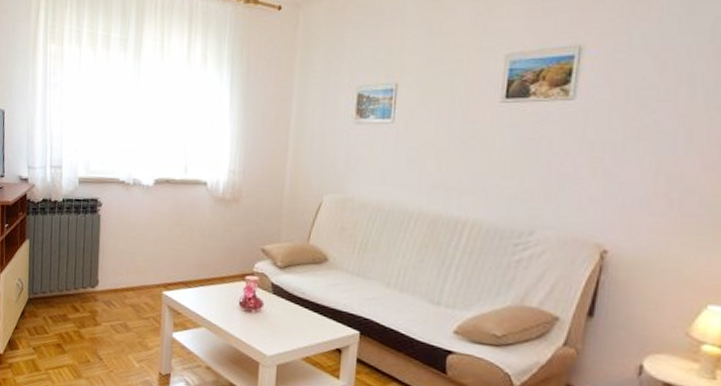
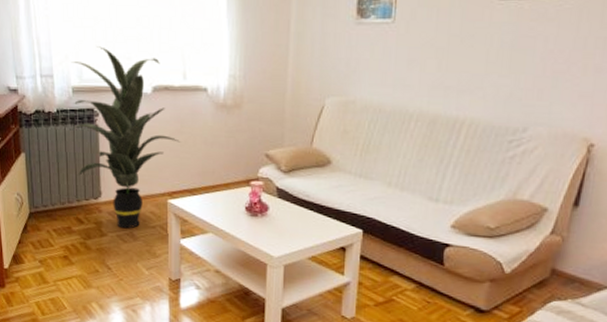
indoor plant: none [73,140,178,319] -> present [70,46,180,229]

